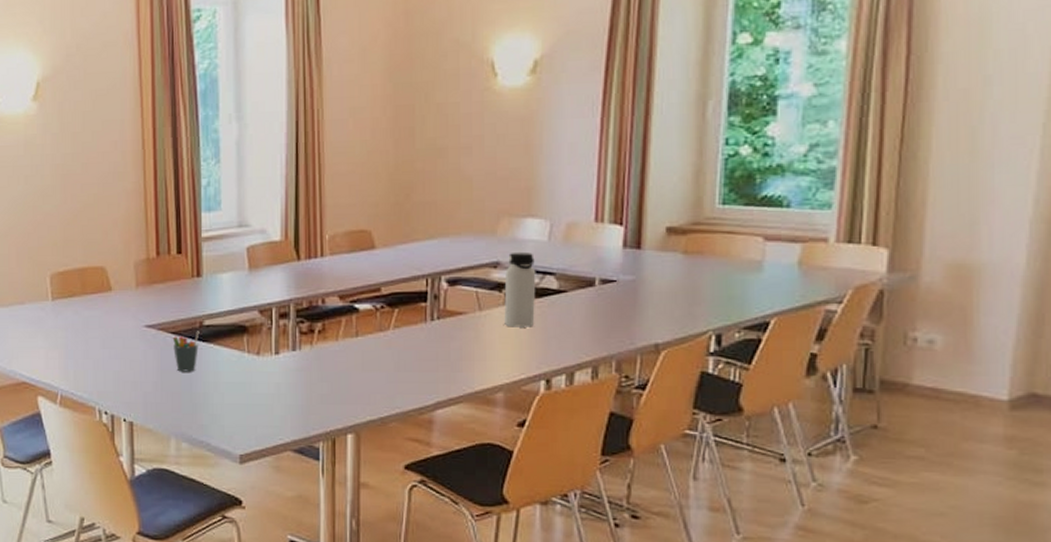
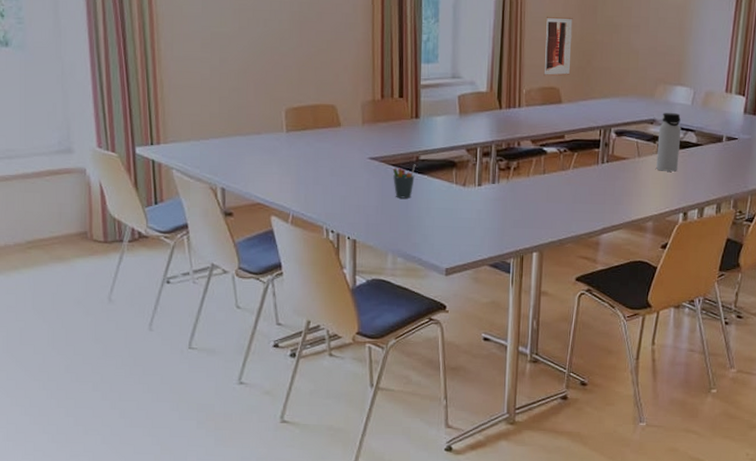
wall art: none [350,143,385,217] -> present [543,16,573,77]

